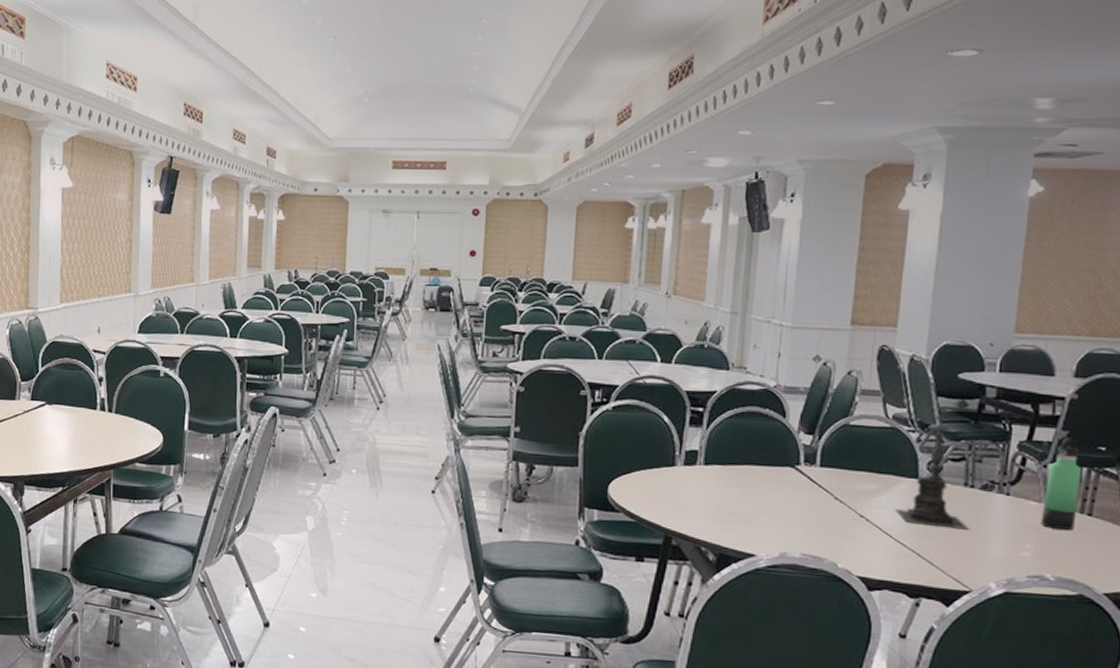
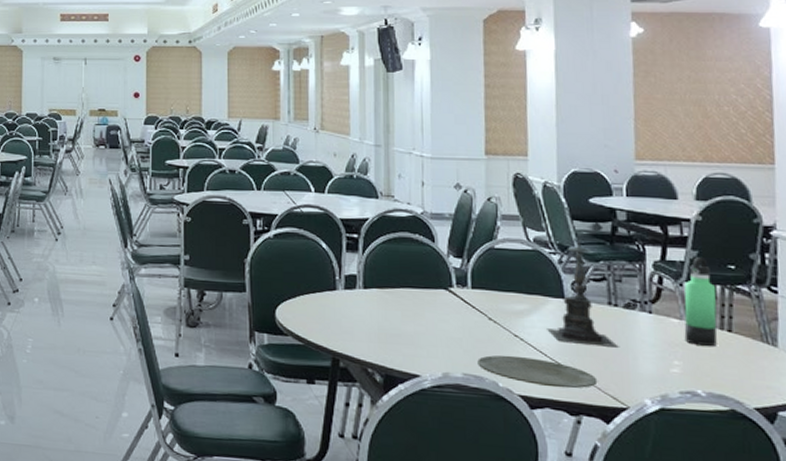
plate: none [818,535,943,571] -> present [477,355,598,389]

